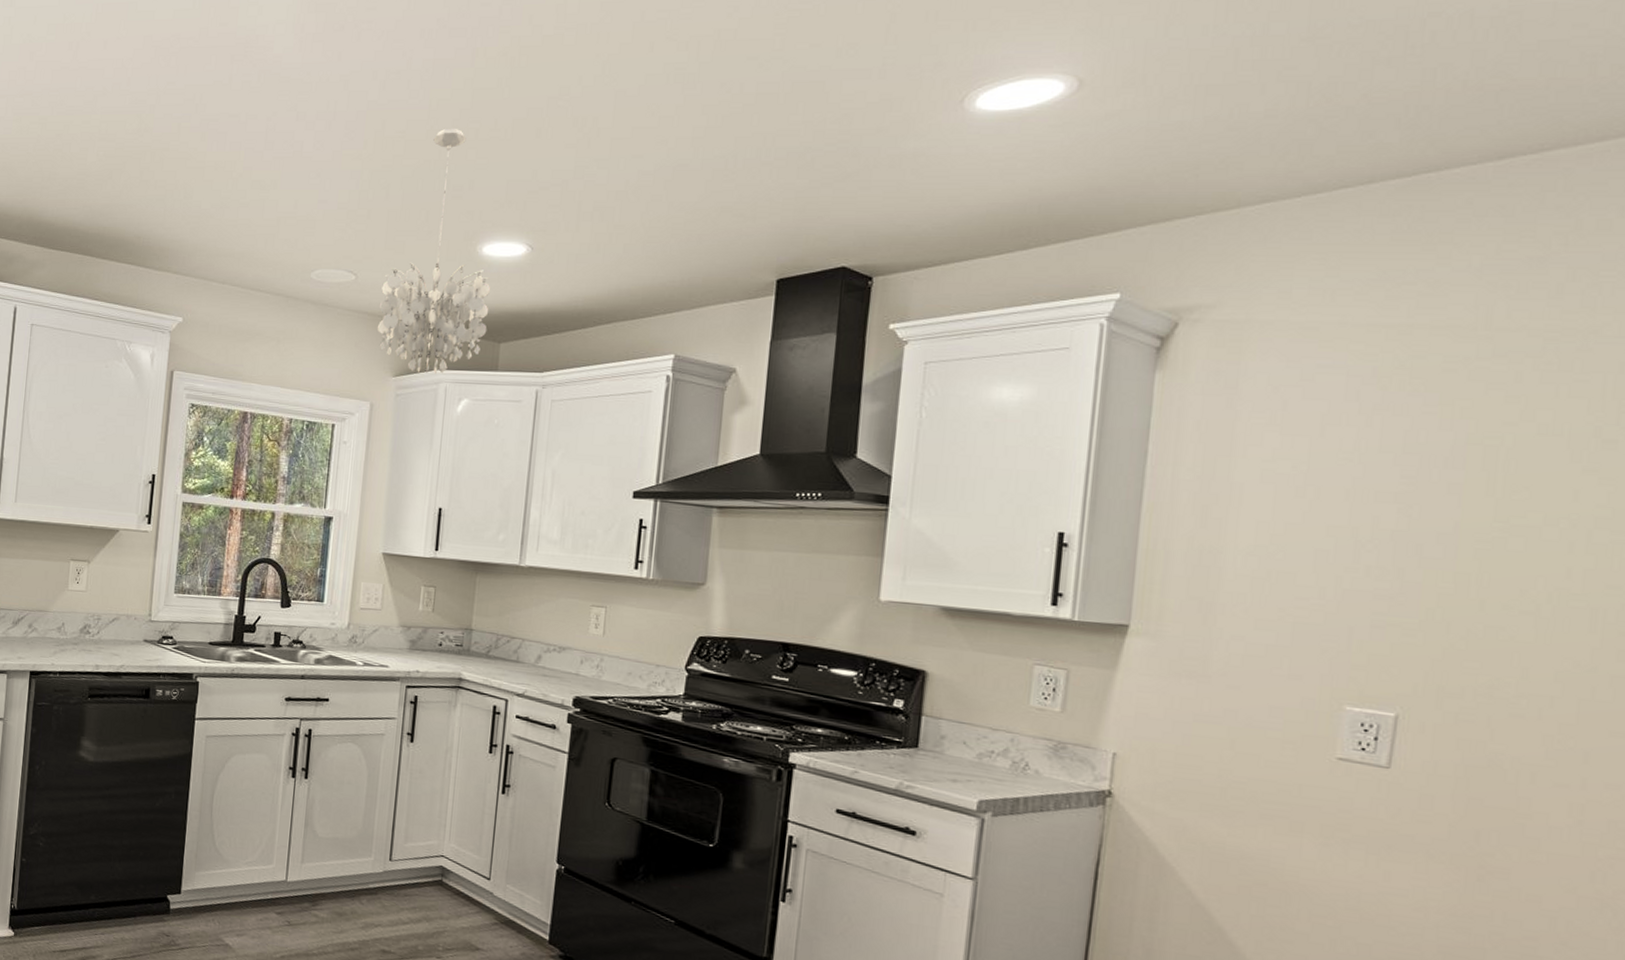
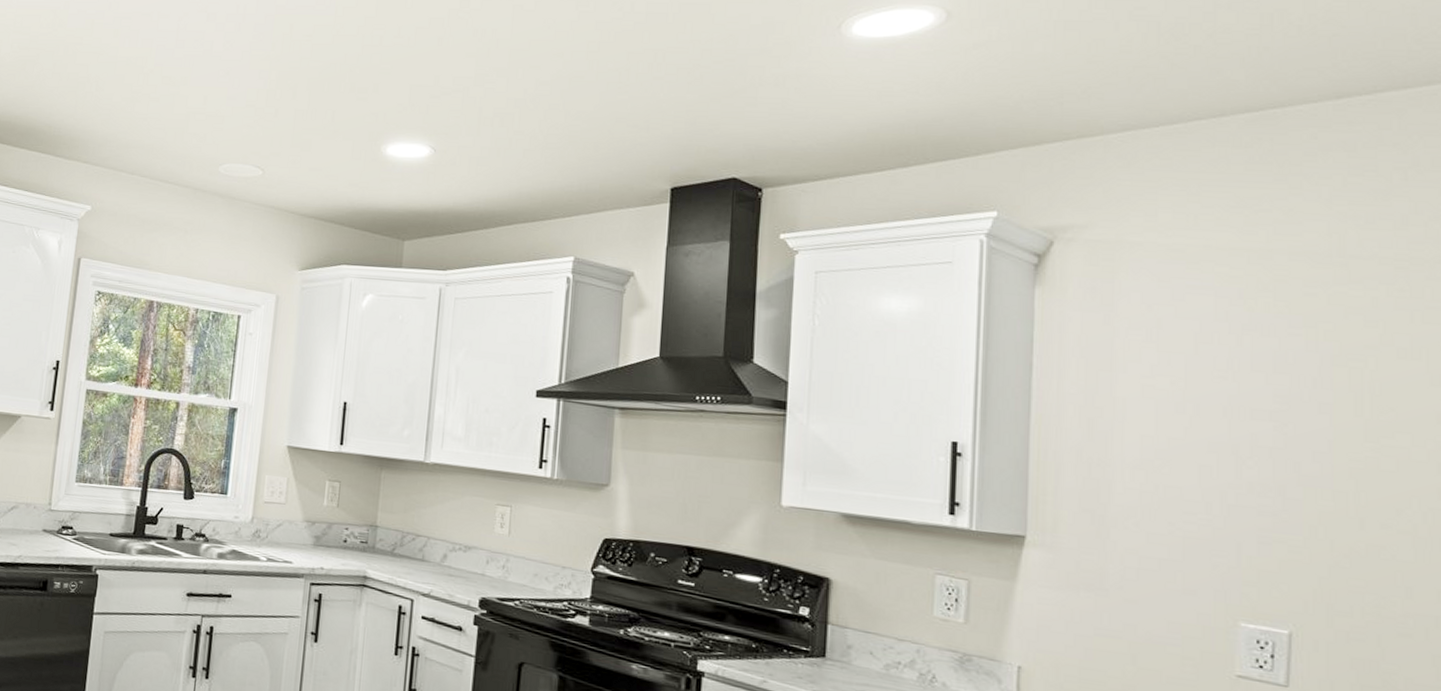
chandelier: present [377,128,491,374] -> none [283,34,395,269]

